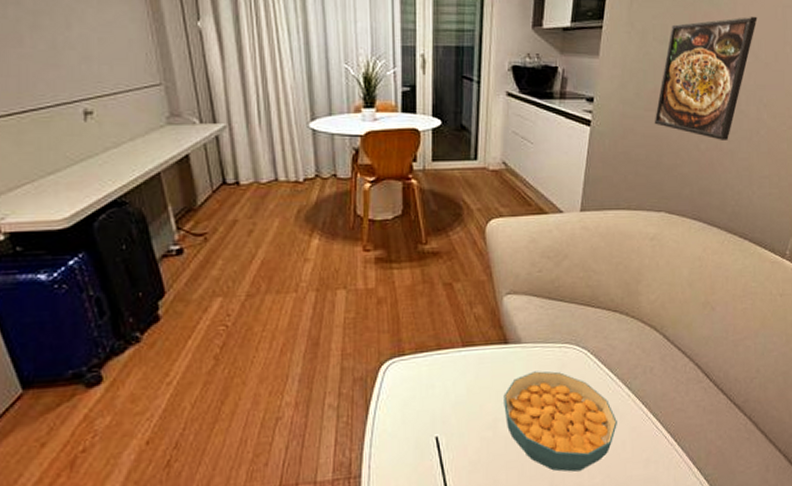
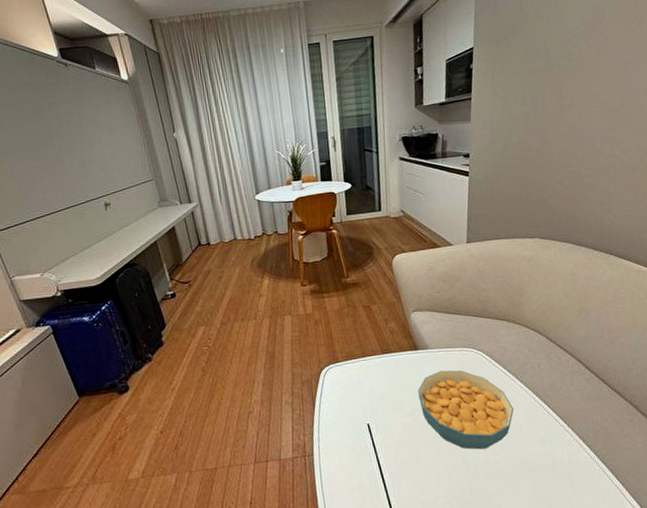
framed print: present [654,16,758,140] -> none [521,73,603,176]

